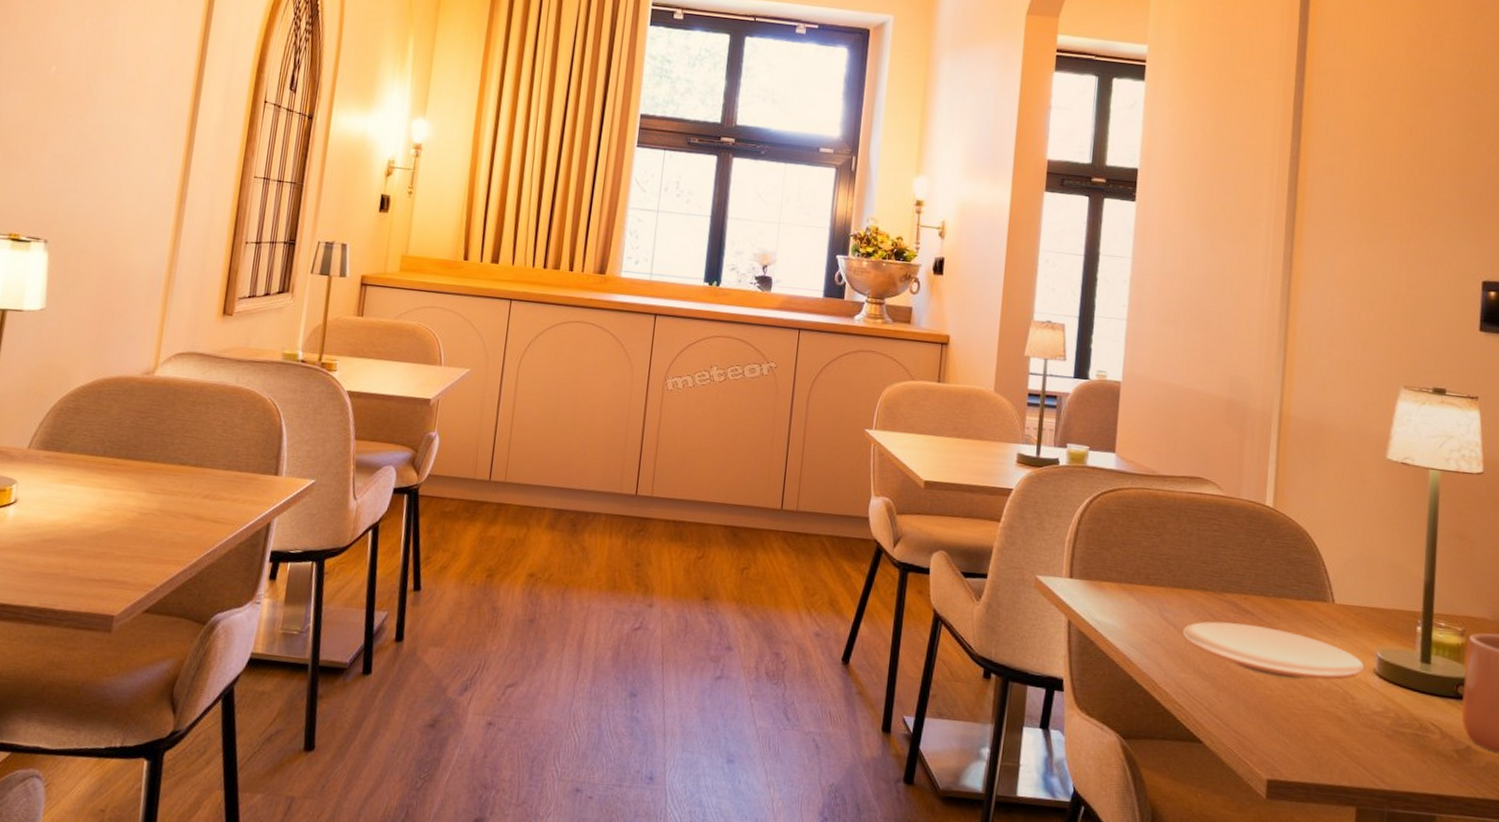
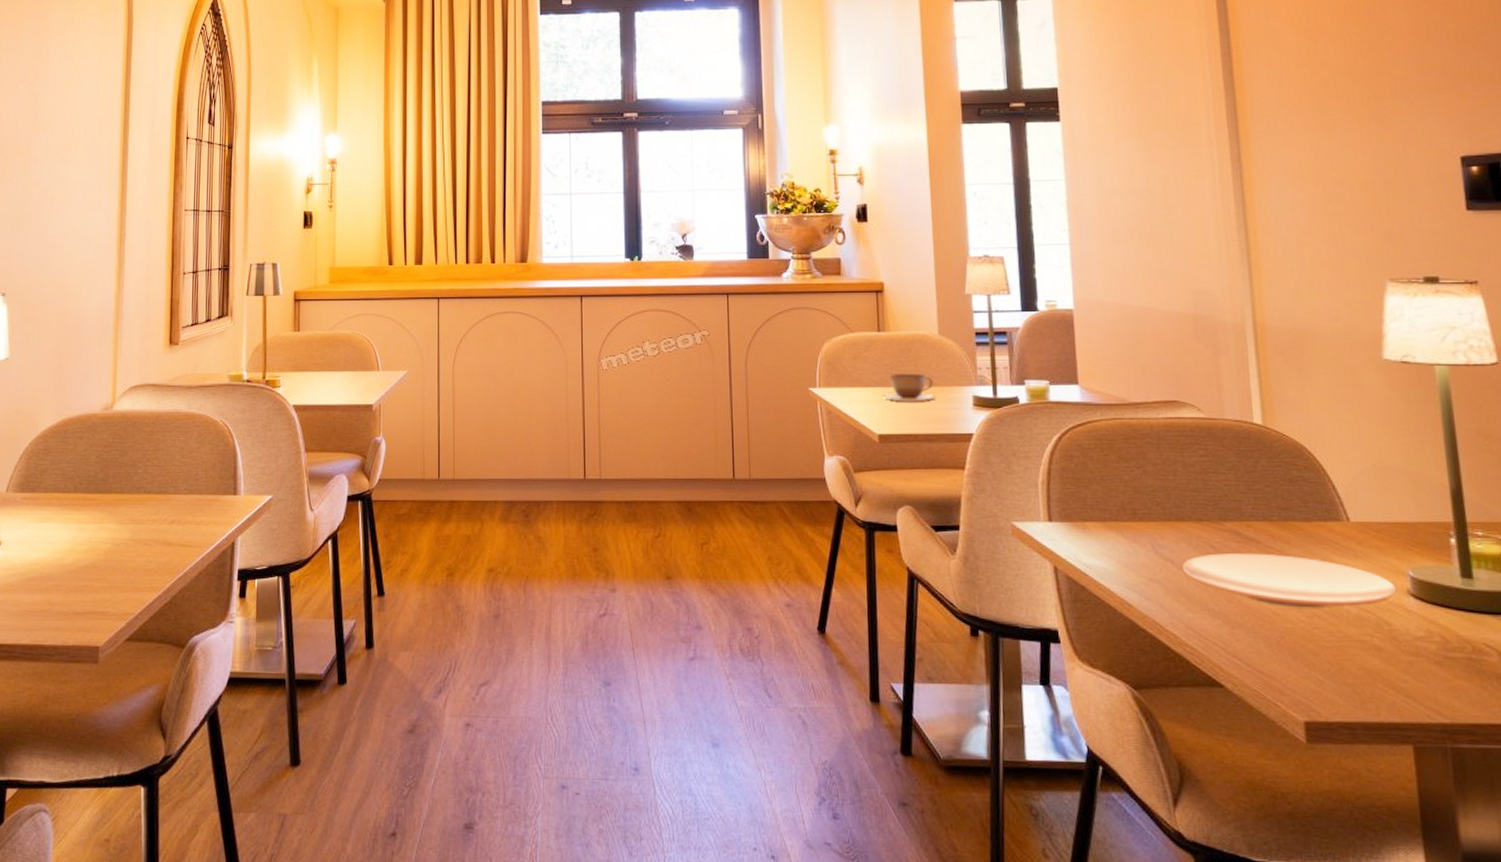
teacup: none [934,424,983,454] -> present [883,374,935,402]

